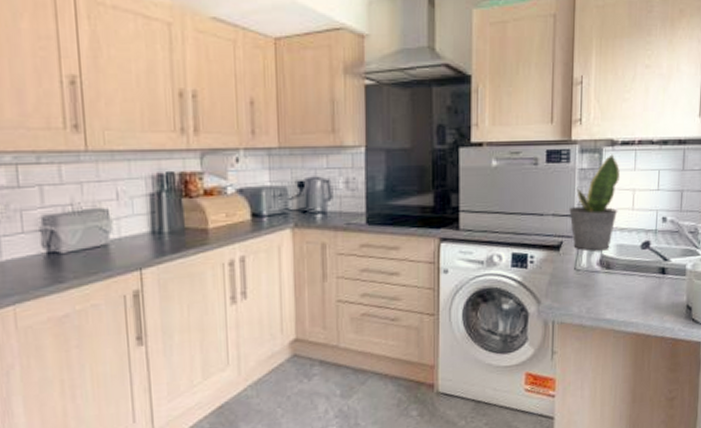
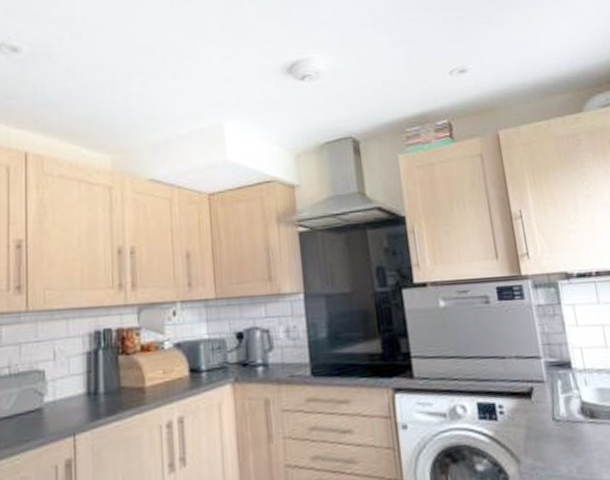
potted plant: present [569,154,620,252] -> none [533,288,590,399]

